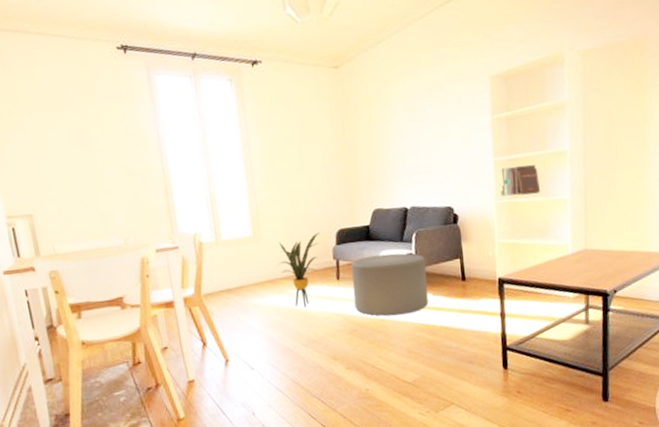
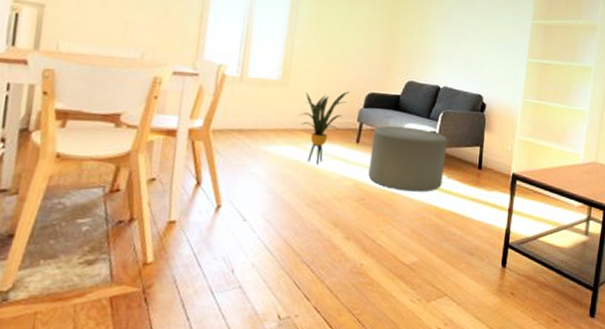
books: present [500,164,540,196] -> none [528,70,565,100]

